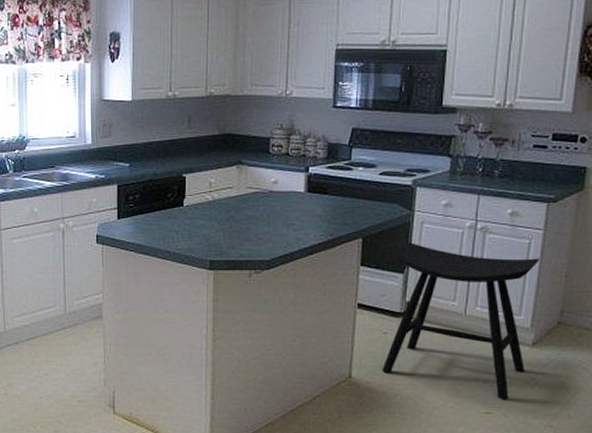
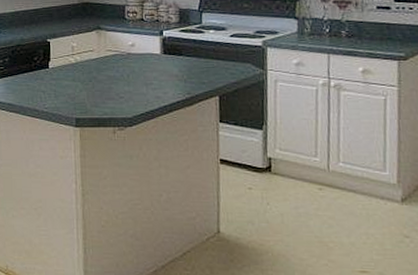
stool: present [382,242,540,399] -> none [248,100,398,258]

